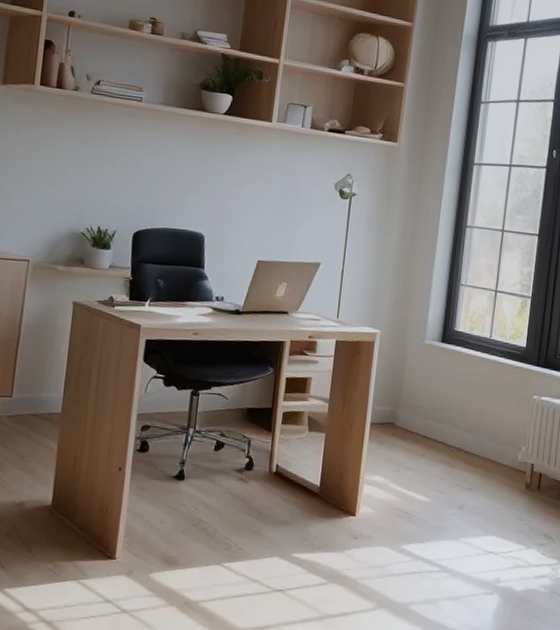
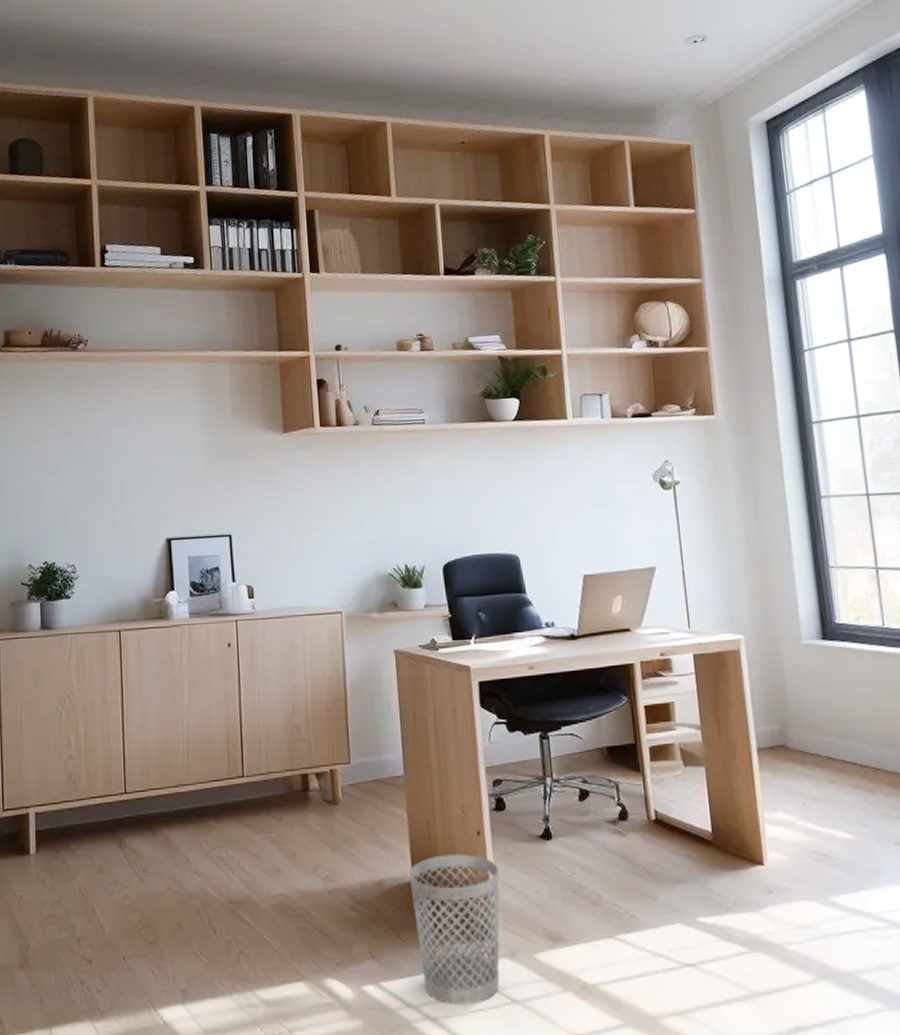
wastebasket: none [45,484,132,612] -> present [408,854,500,1005]

